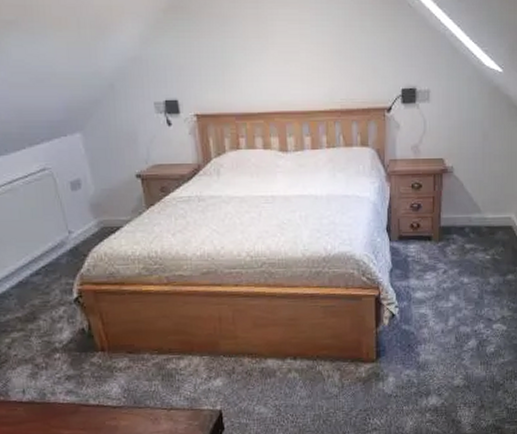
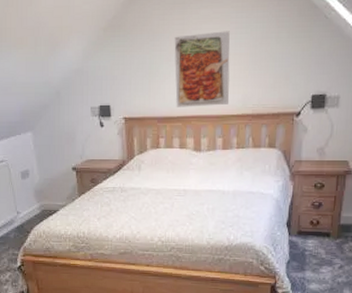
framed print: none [248,17,314,102] -> present [174,31,230,107]

